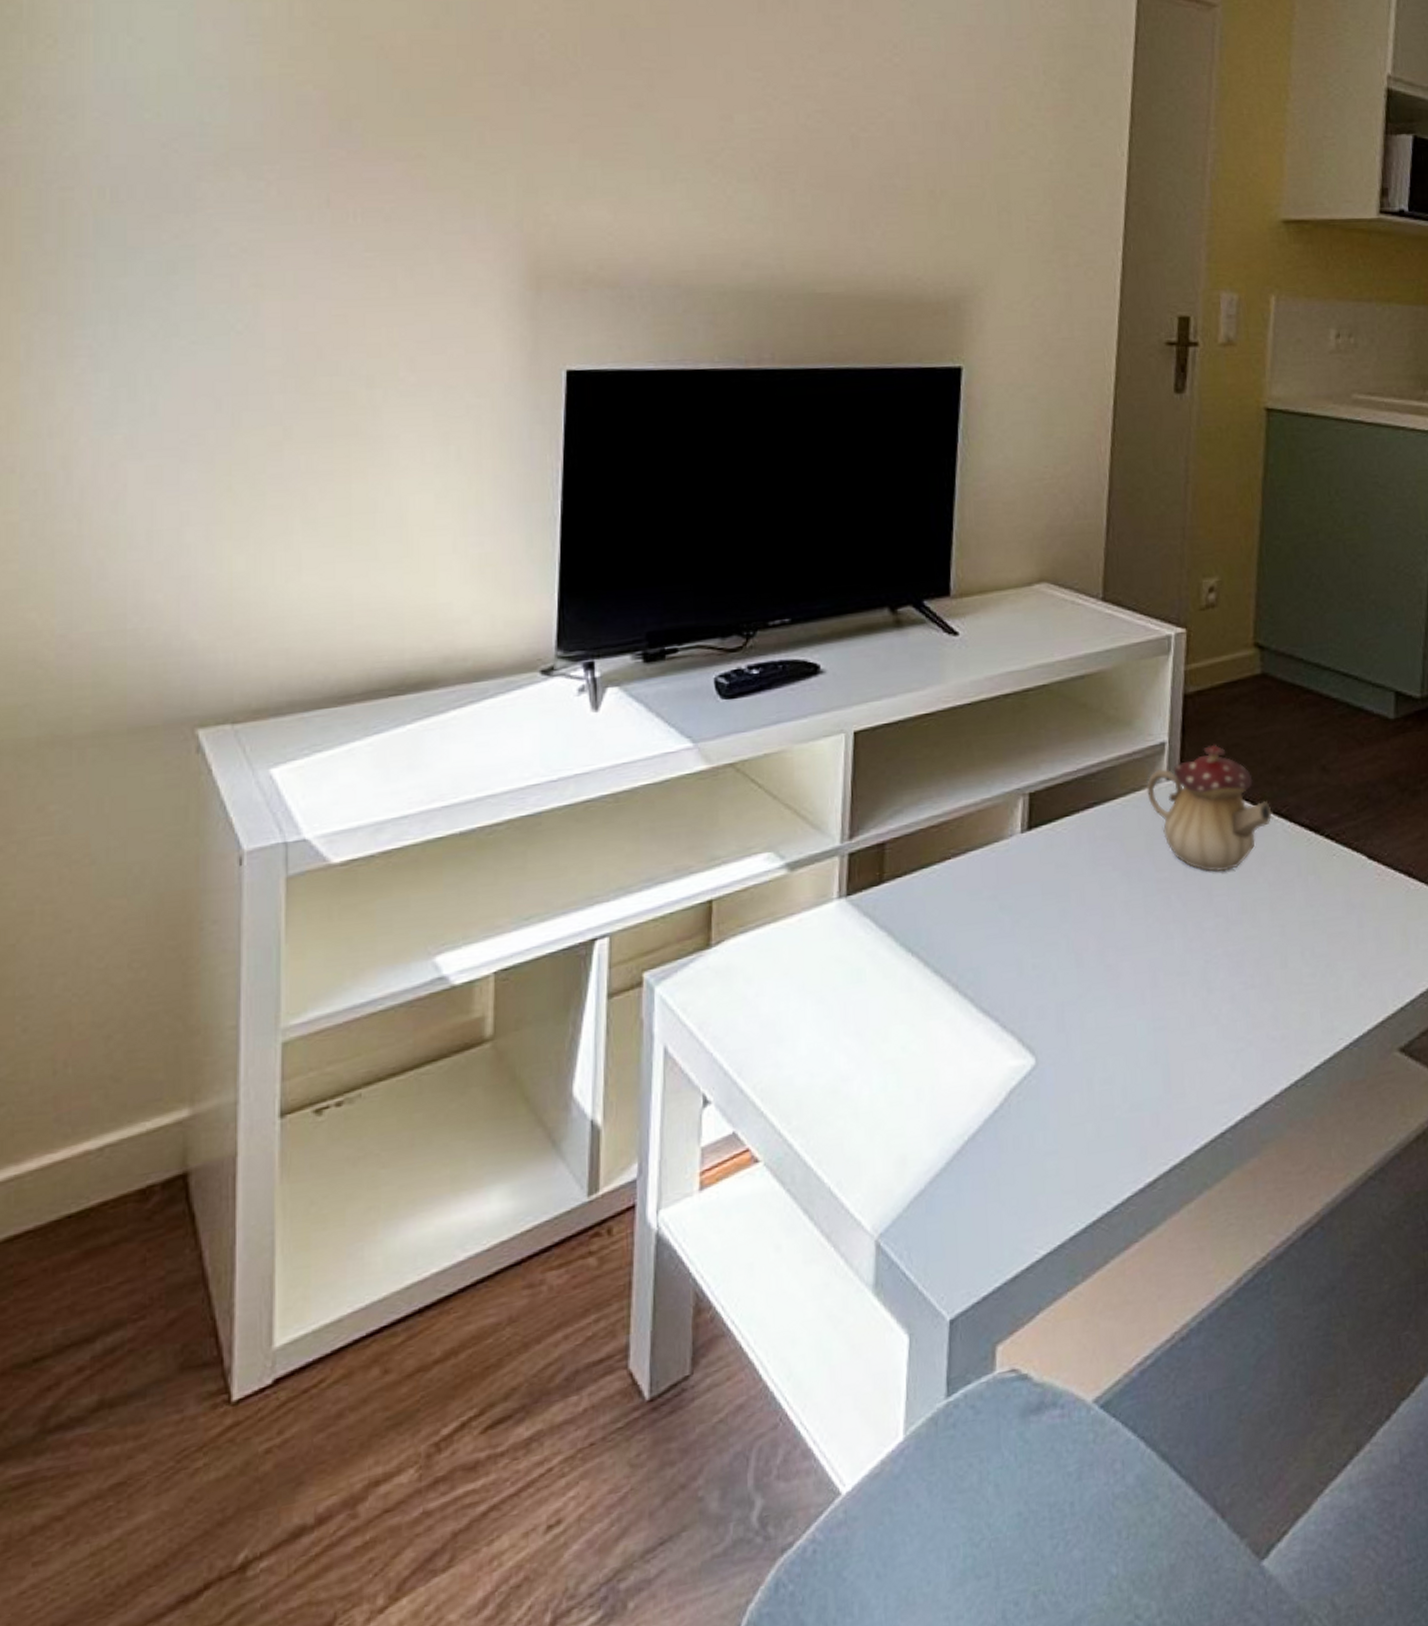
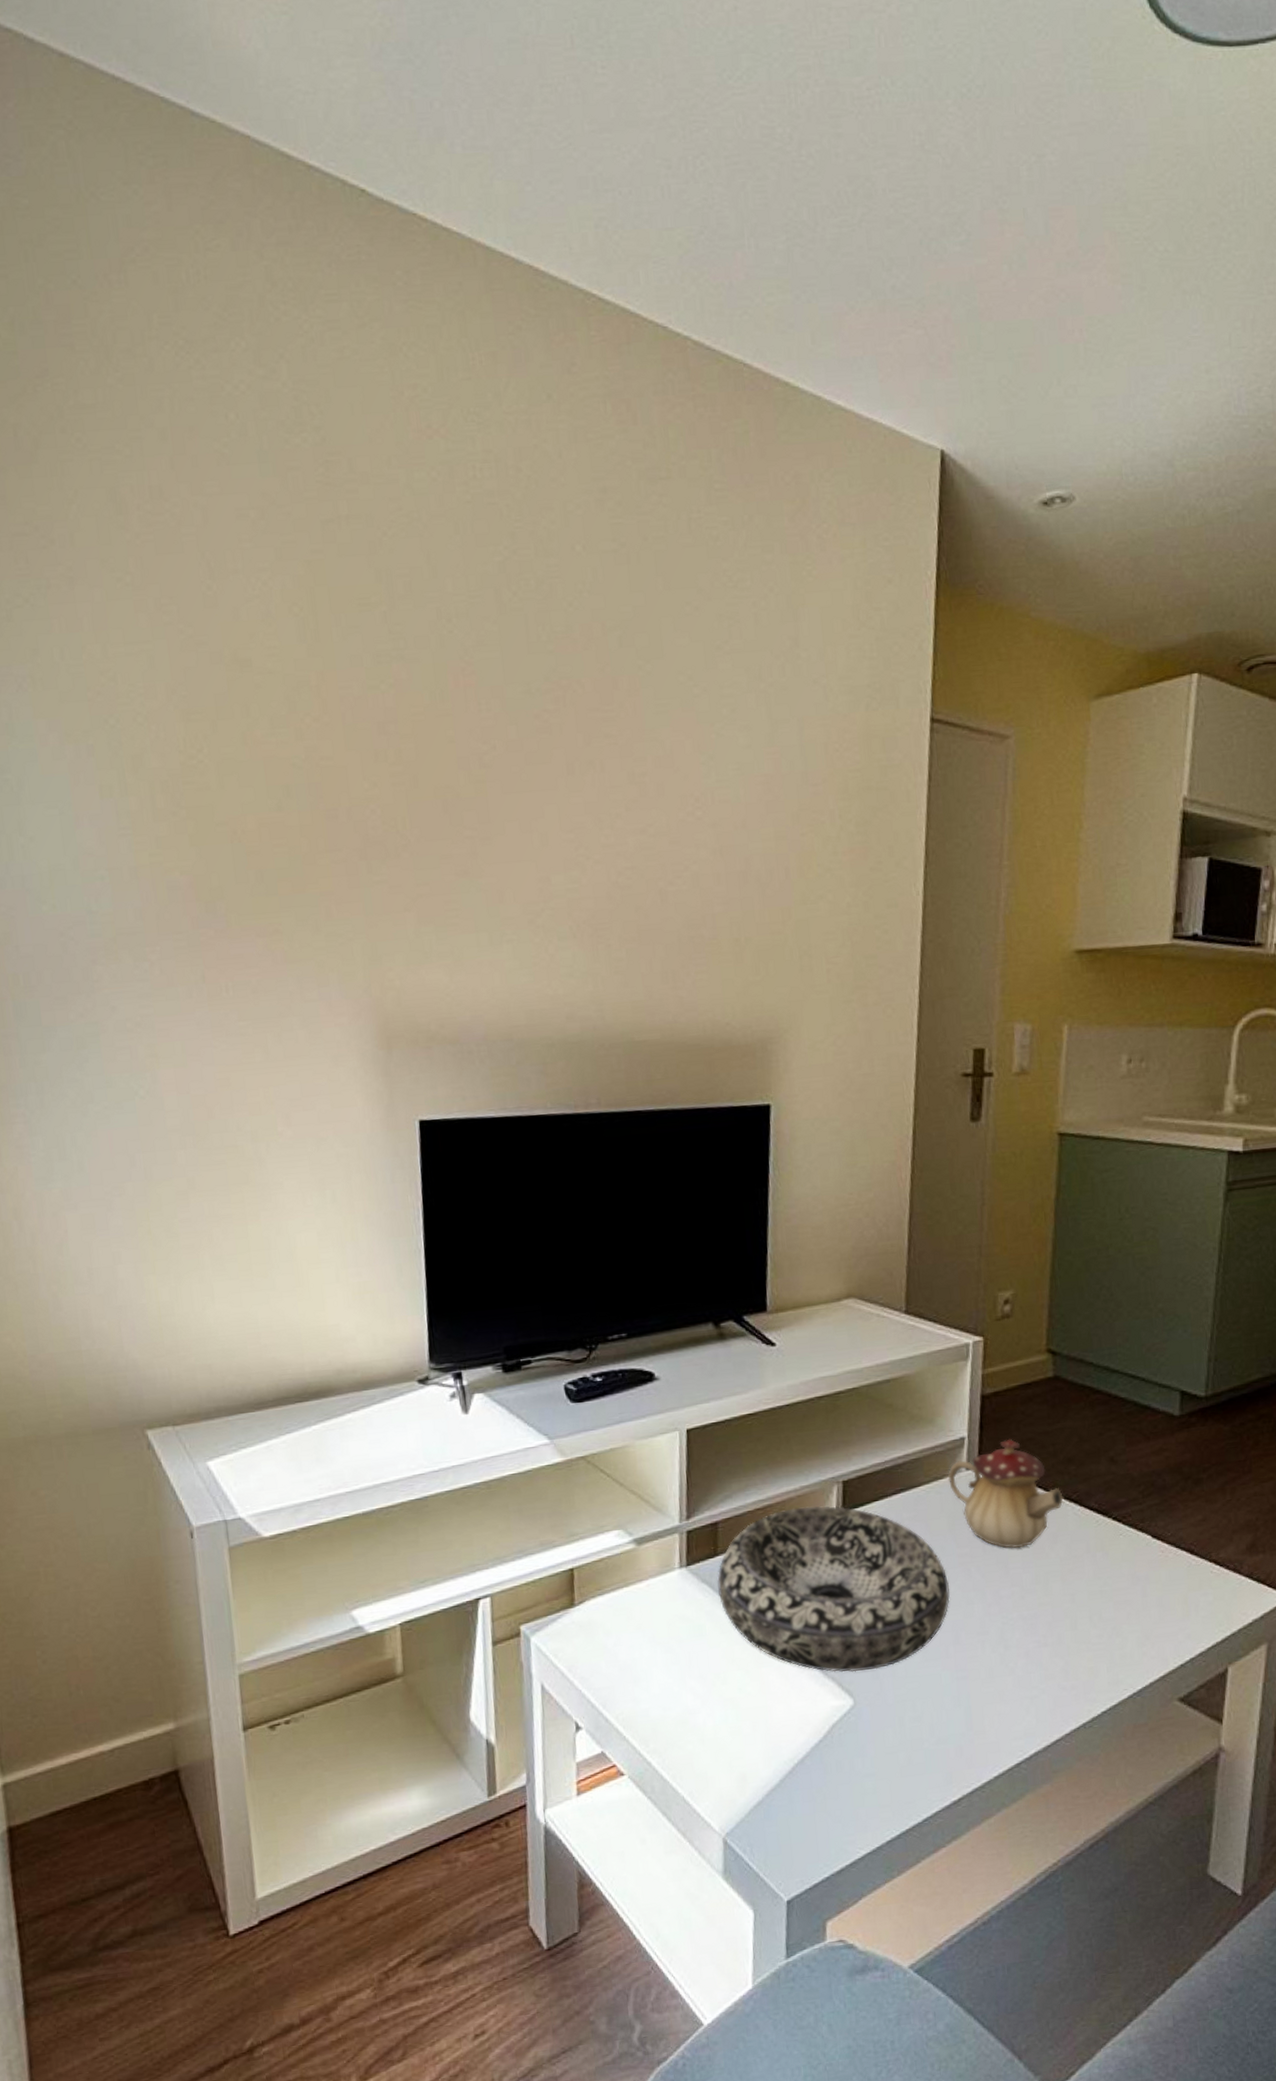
decorative bowl: none [882,822,1147,1025] -> present [717,1506,950,1673]

